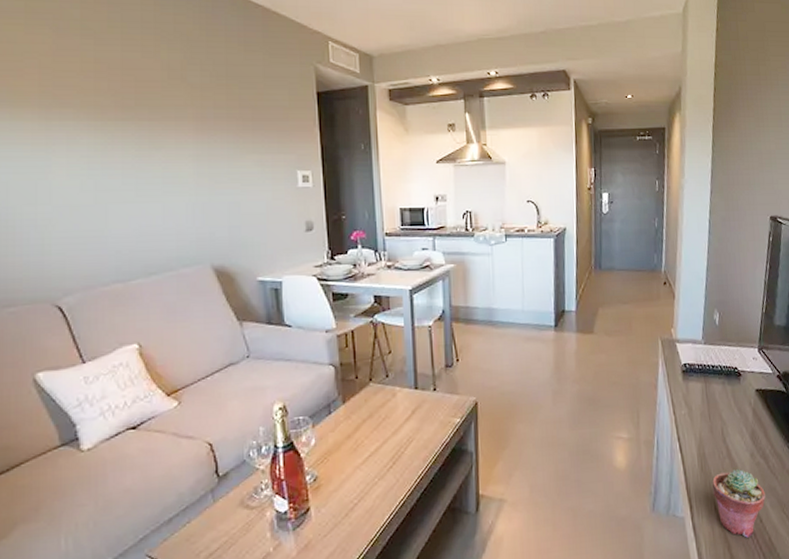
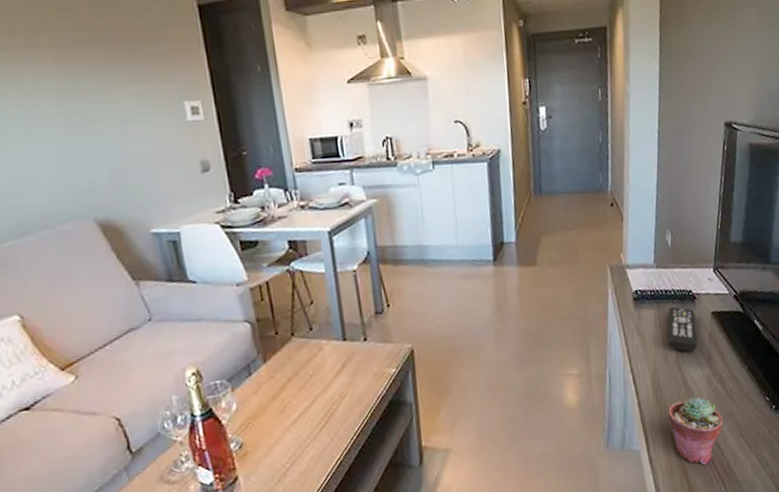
remote control: none [714,381,742,426] -> present [668,306,698,352]

